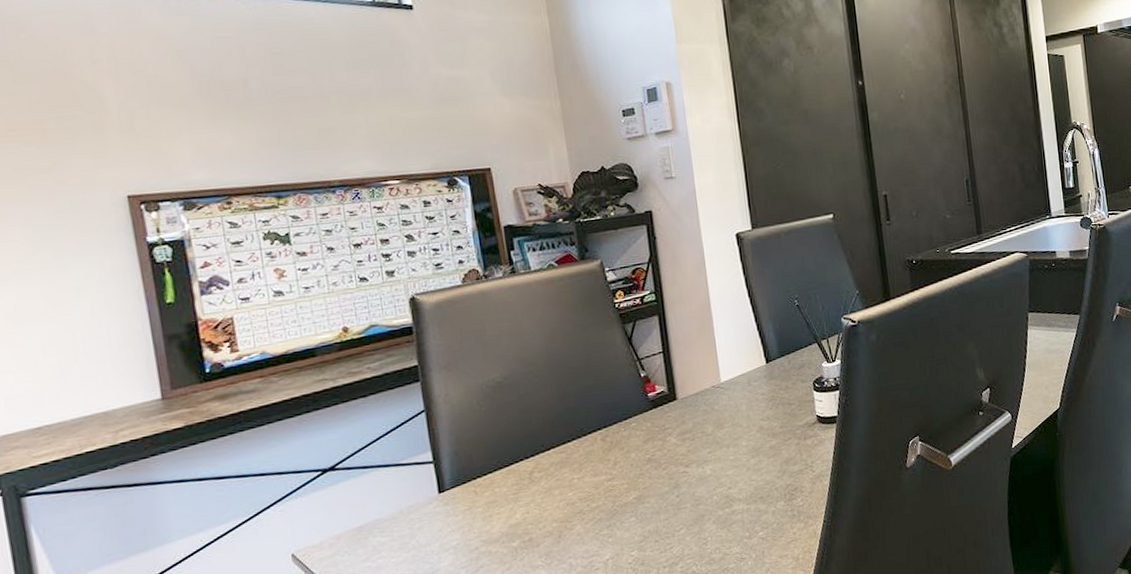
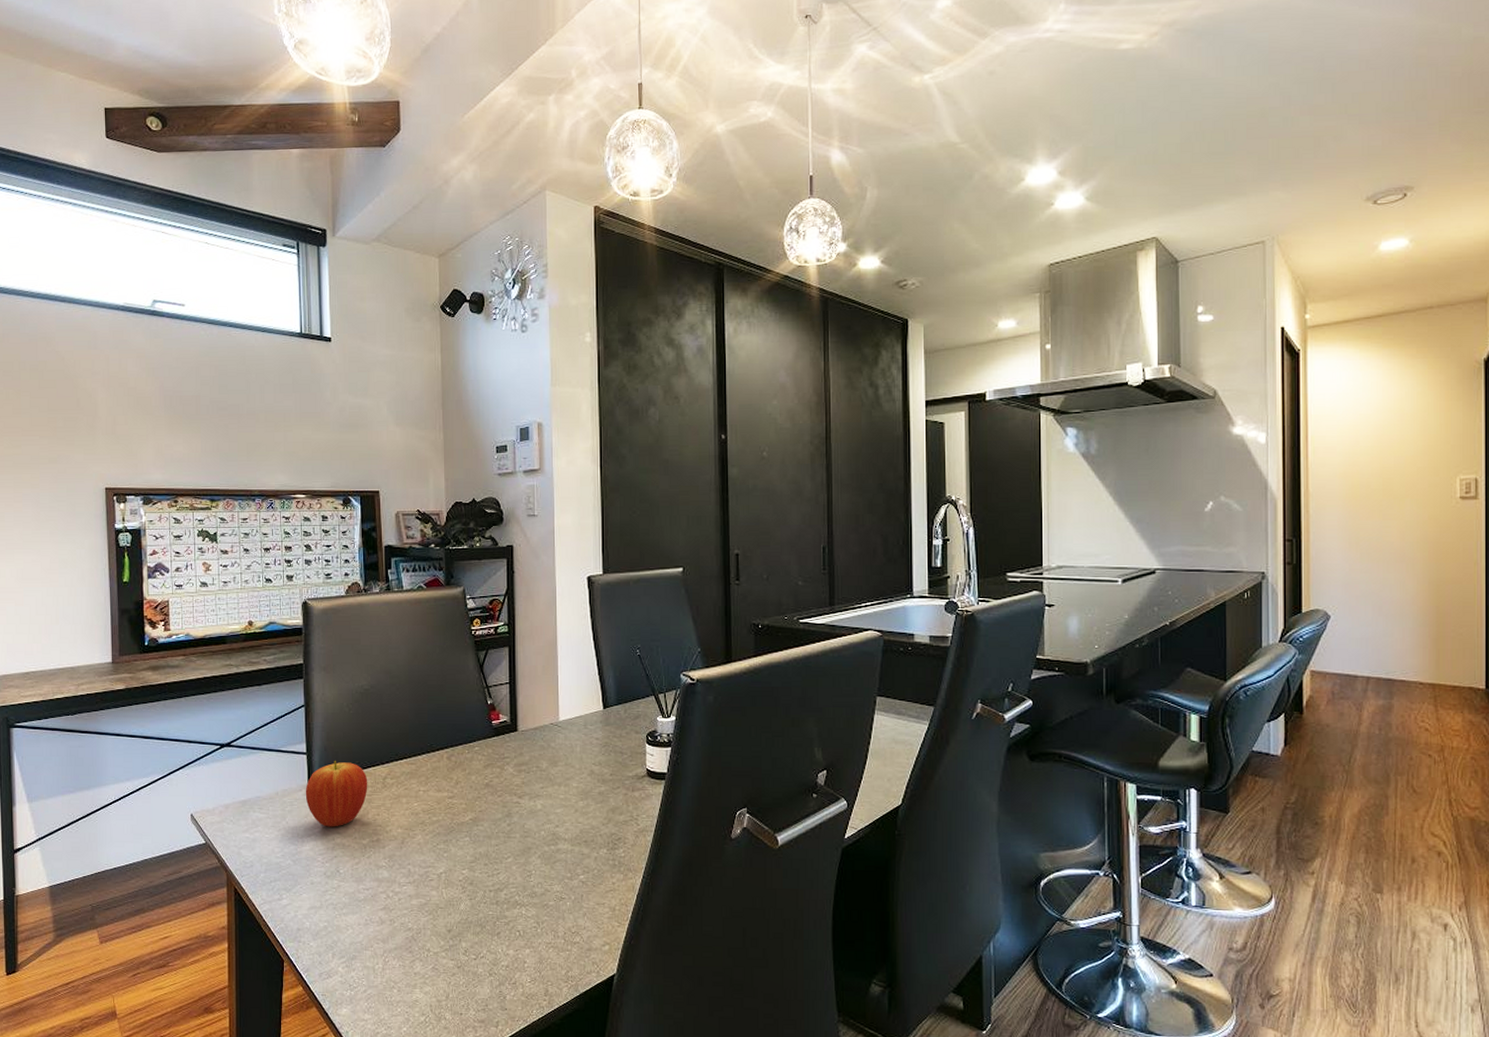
fruit: none [436,462,513,537] -> present [305,761,368,827]

